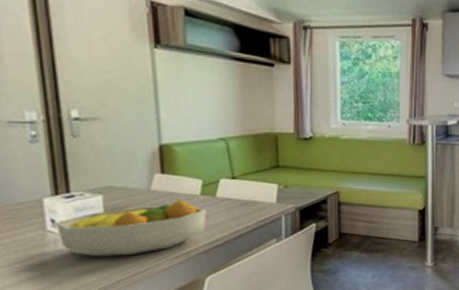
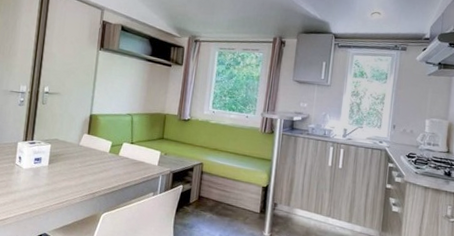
fruit bowl: present [54,199,208,257] -> none [20,154,111,189]

